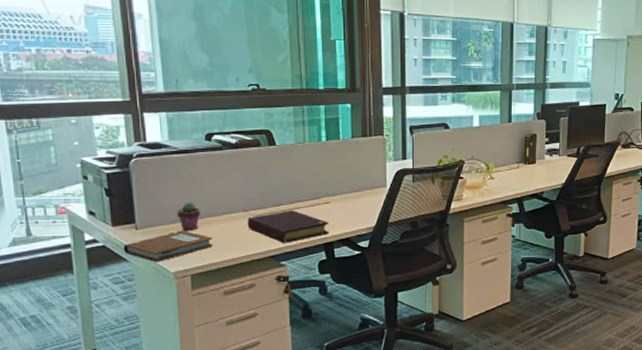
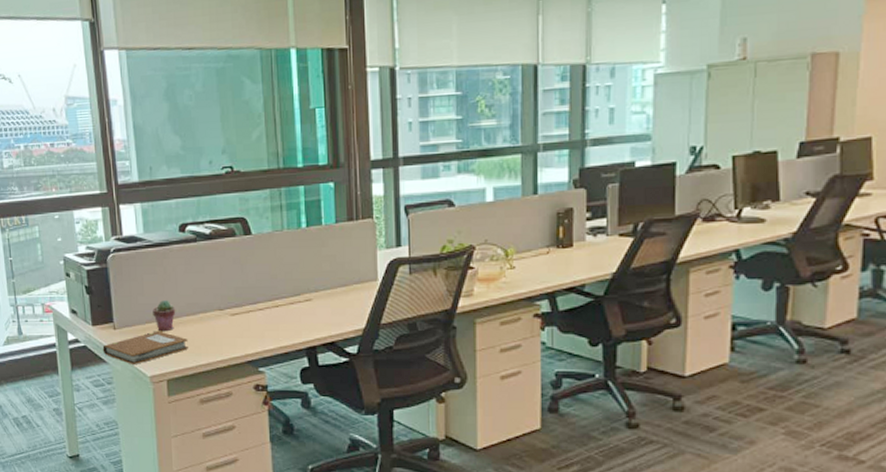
book: present [247,210,329,243] -> none [223,309,312,347]

